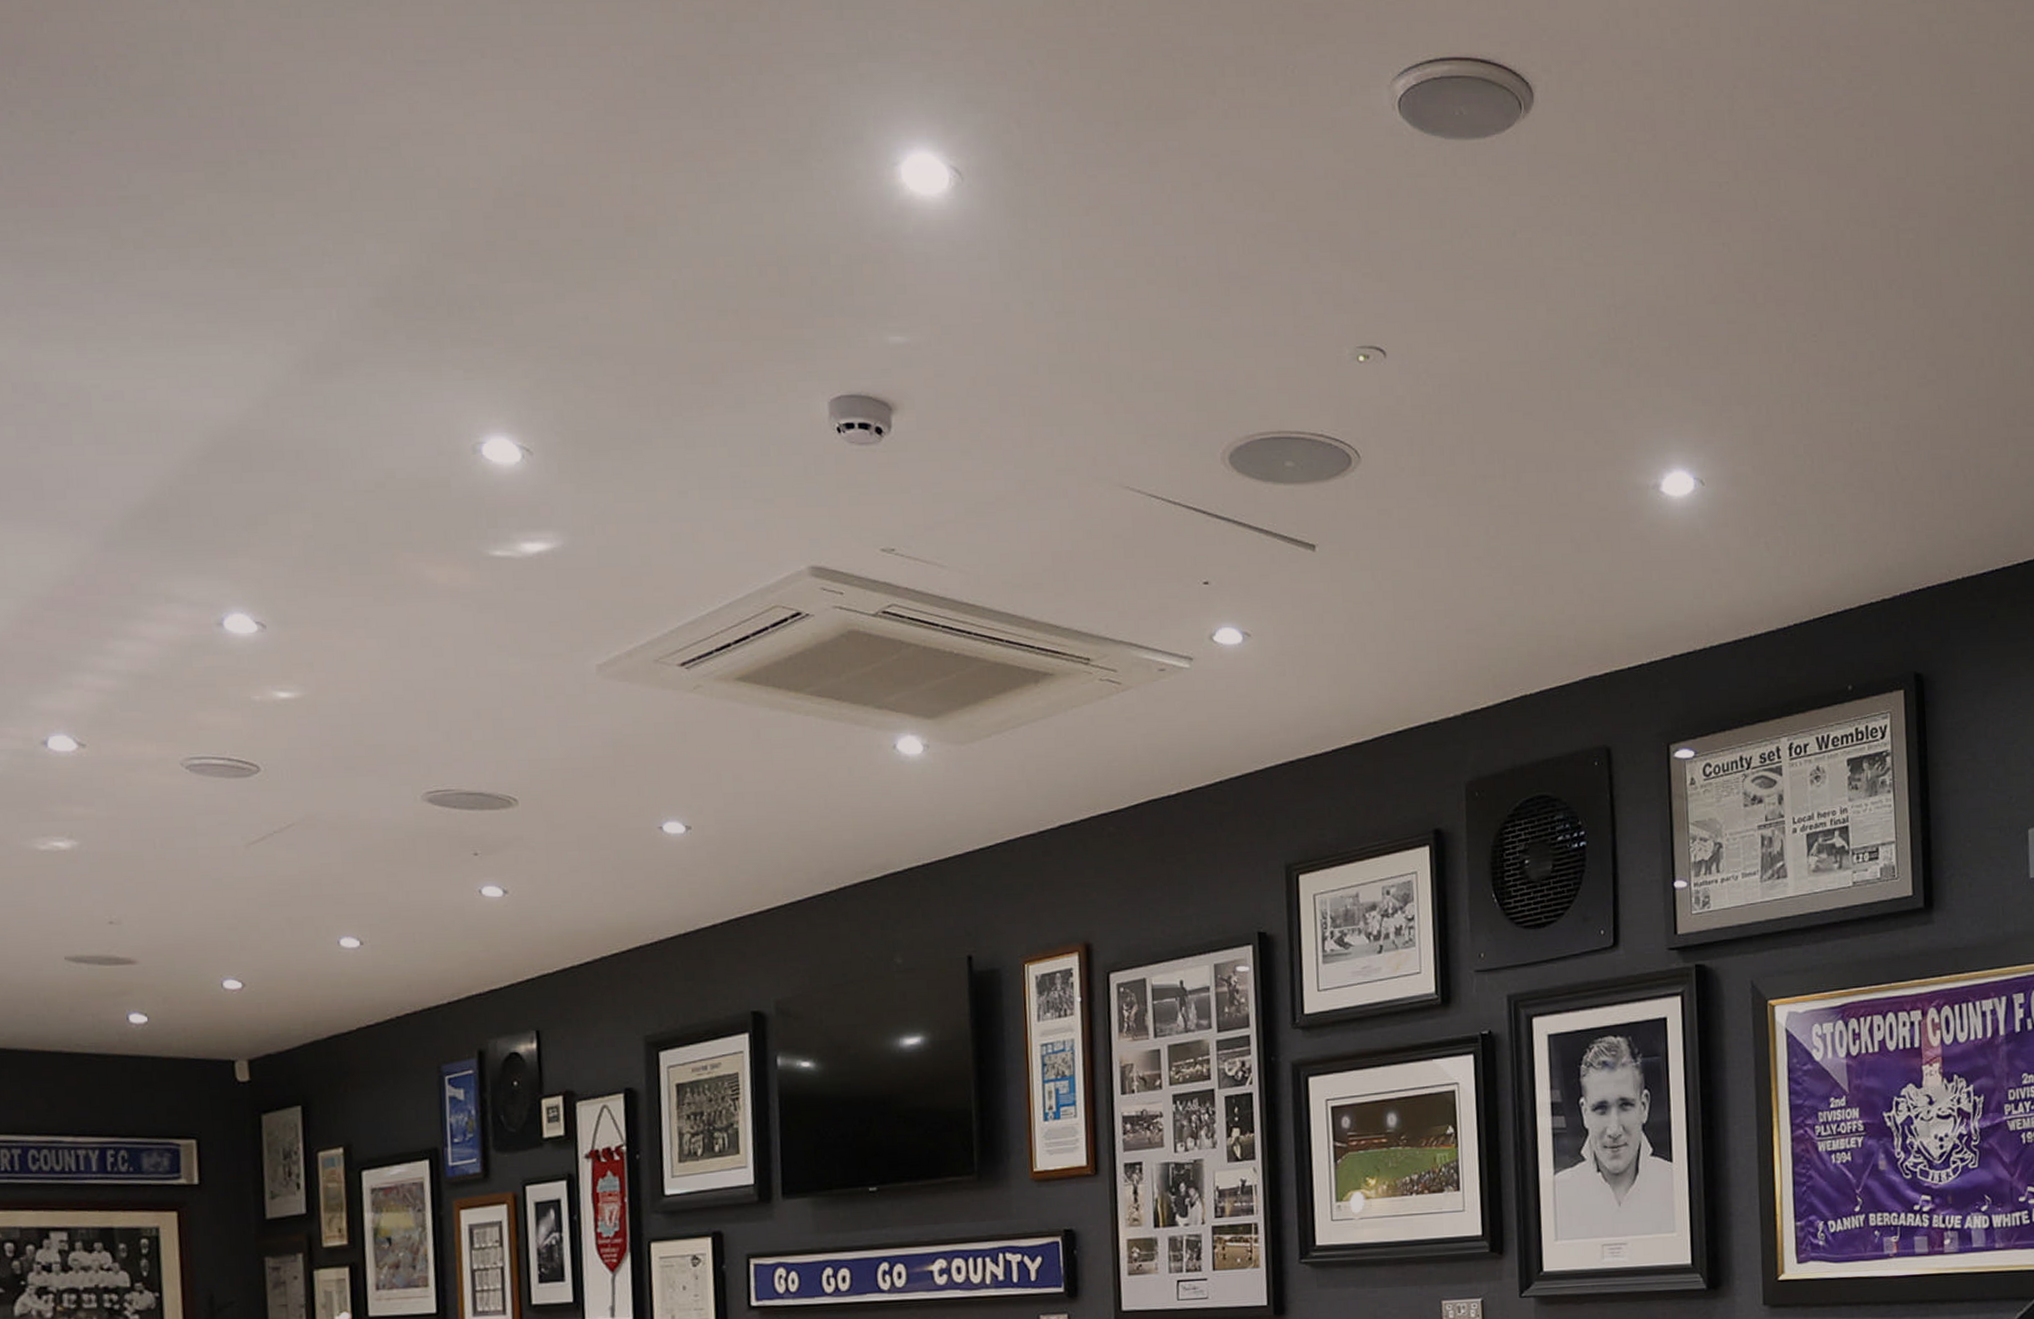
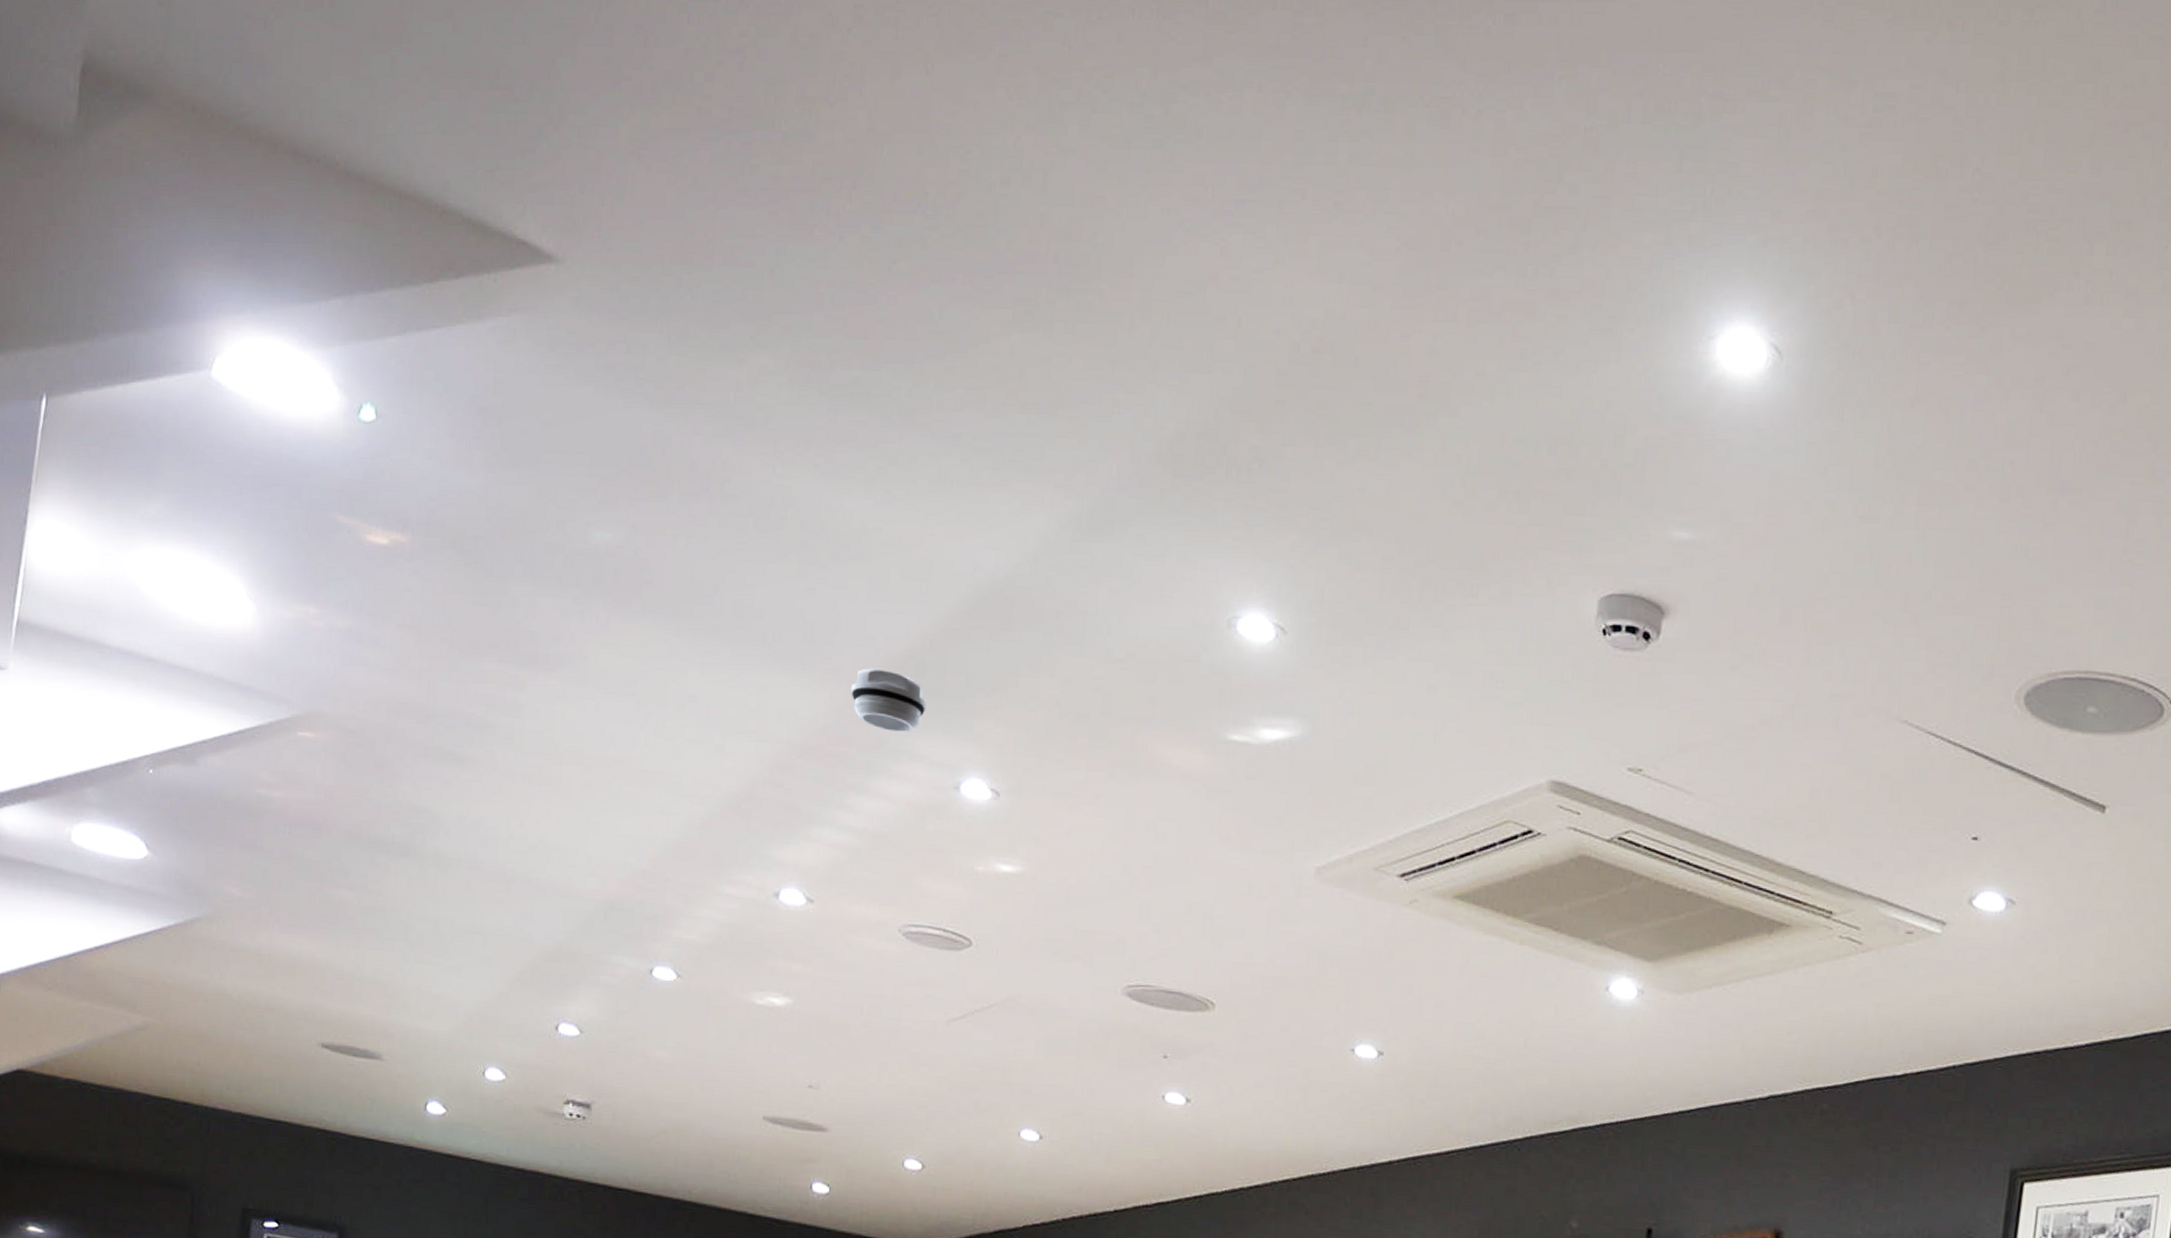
smoke detector: none [92,518,176,578] -> present [851,668,927,733]

